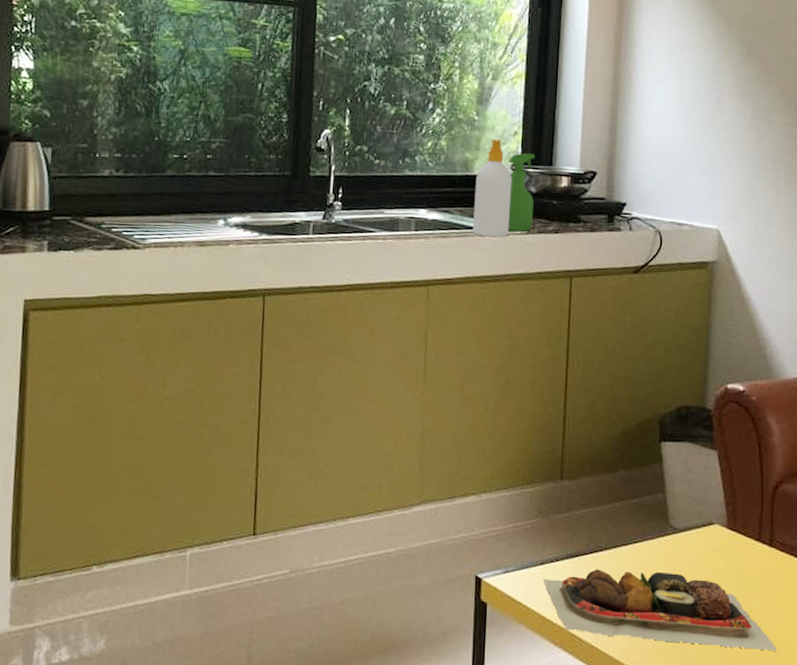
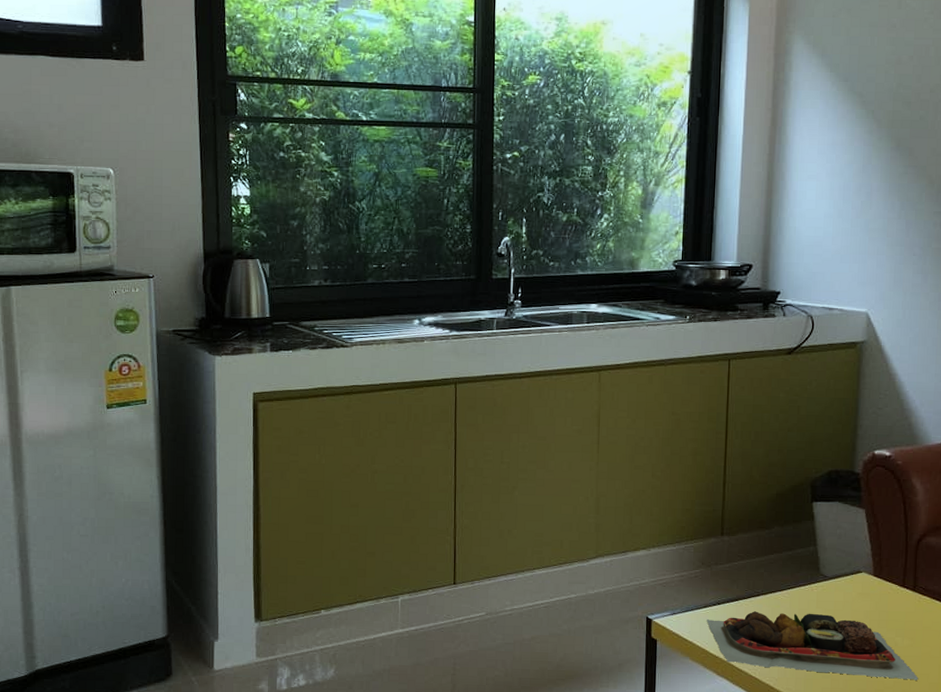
soap bottle: present [473,139,512,238] -> none [639,239,675,327]
spray bottle: present [507,153,536,233] -> none [671,250,696,321]

